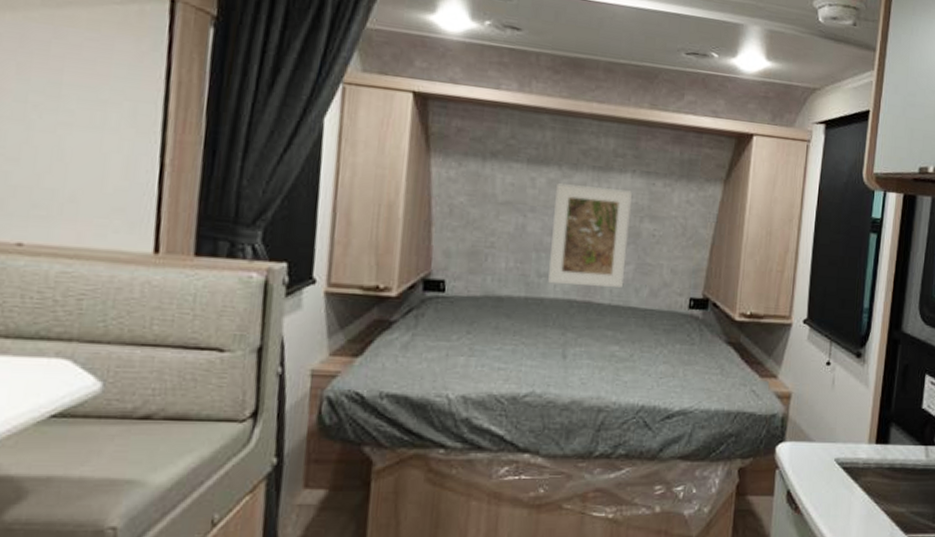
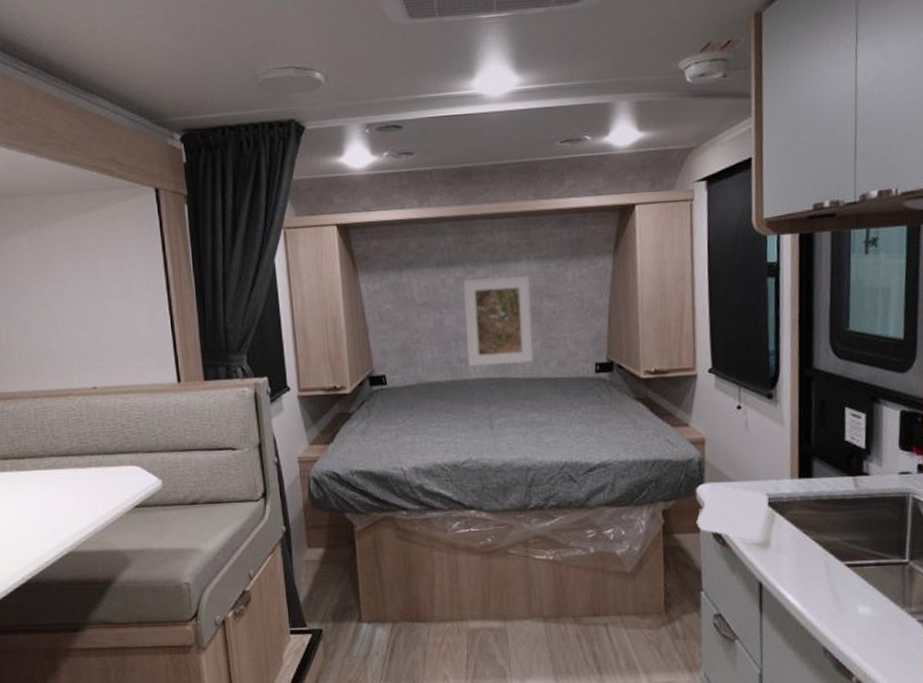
wireless charger: none [772,447,845,506] -> present [696,487,769,540]

